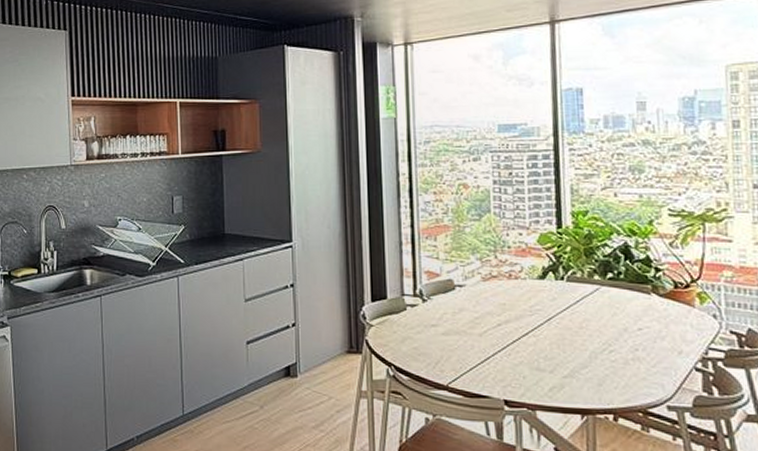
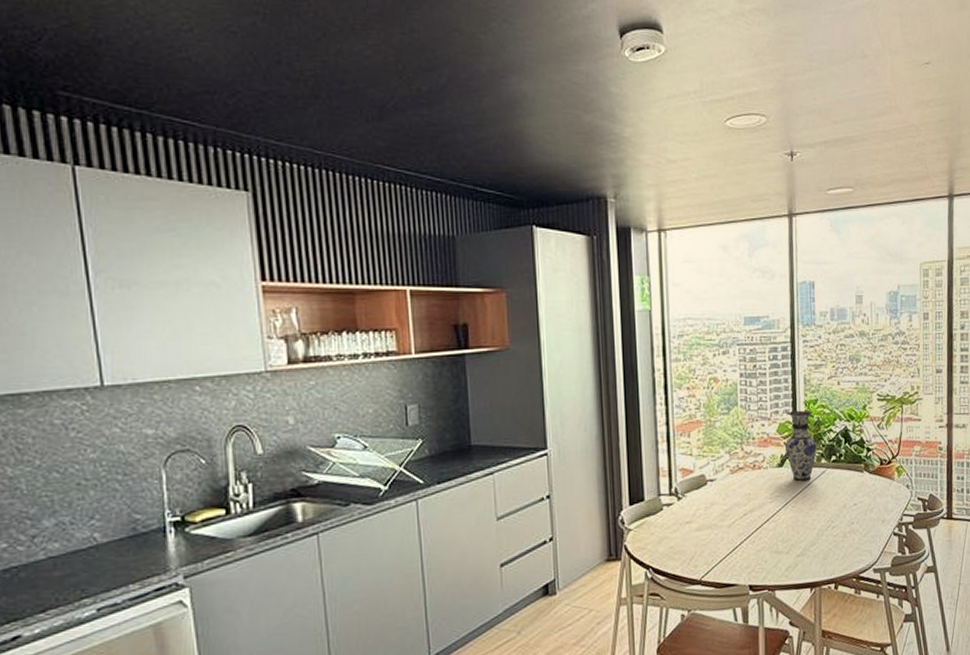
vase: none [546,221,589,297] -> present [784,410,818,482]

